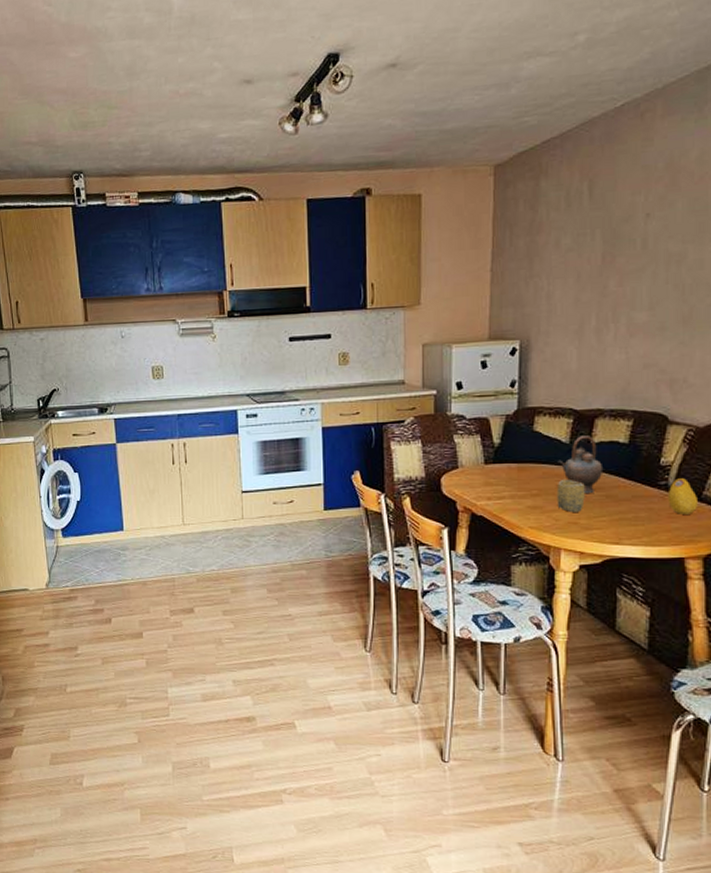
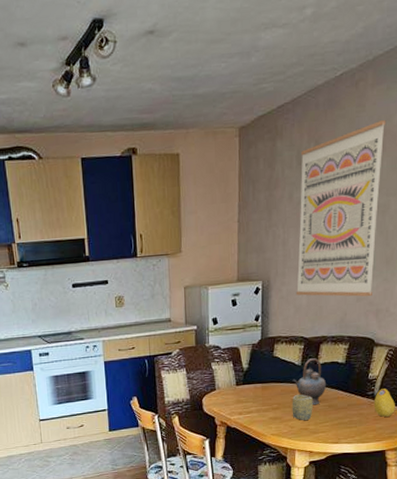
wall art: none [562,155,681,364] -> present [295,120,386,297]

